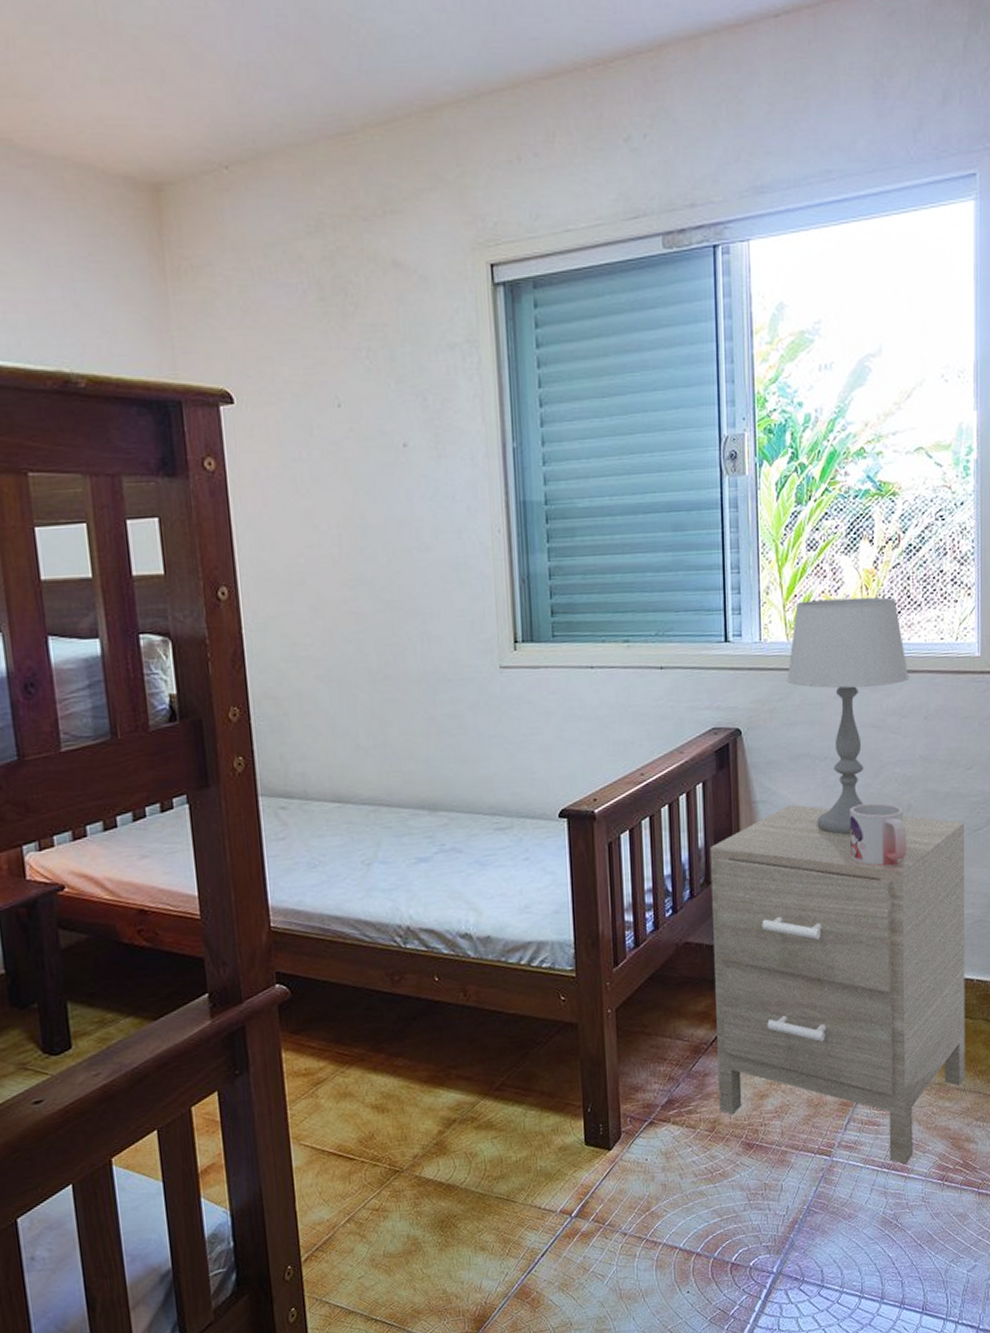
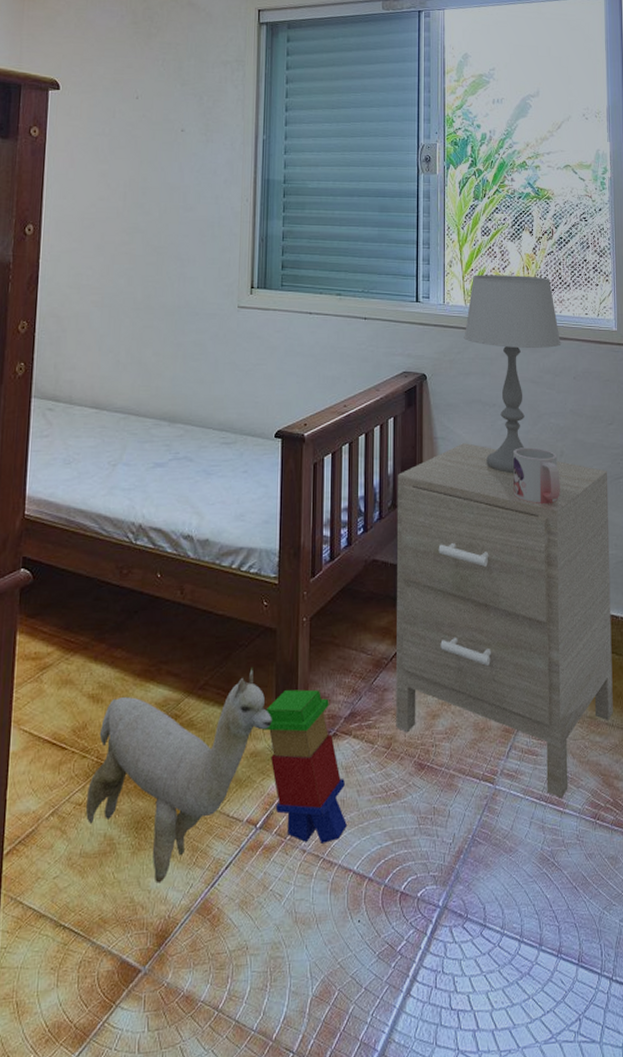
plush toy: none [383,1065,580,1275] -> present [85,668,272,884]
stacking toy: none [570,1080,671,1226] -> present [262,689,348,844]

